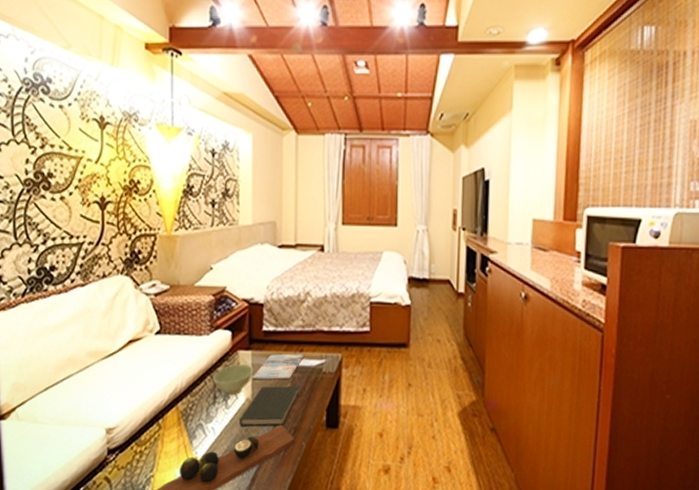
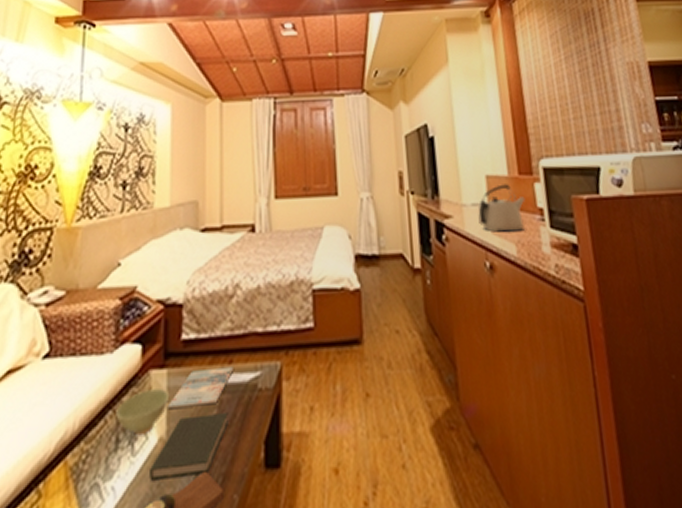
kettle: none [520,227,566,269] -> present [478,184,525,232]

